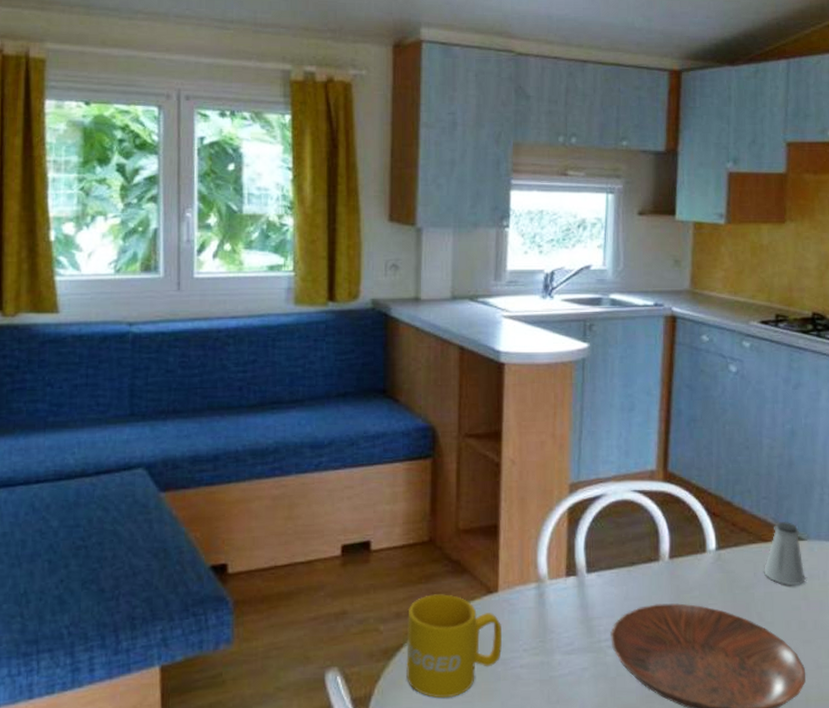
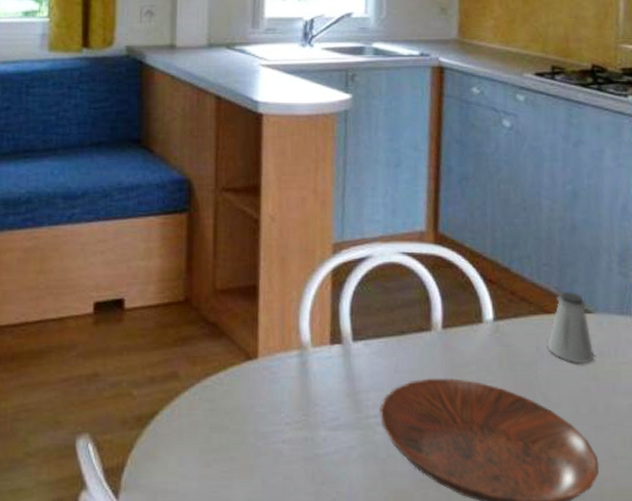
mug: present [406,594,503,698] -> none [161,358,263,473]

